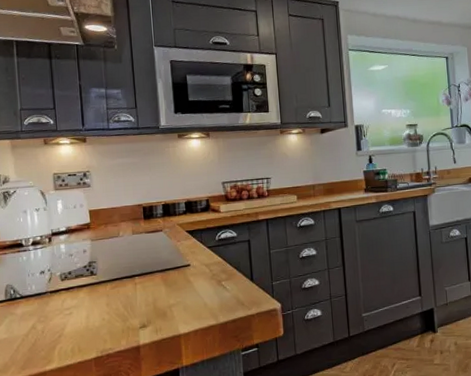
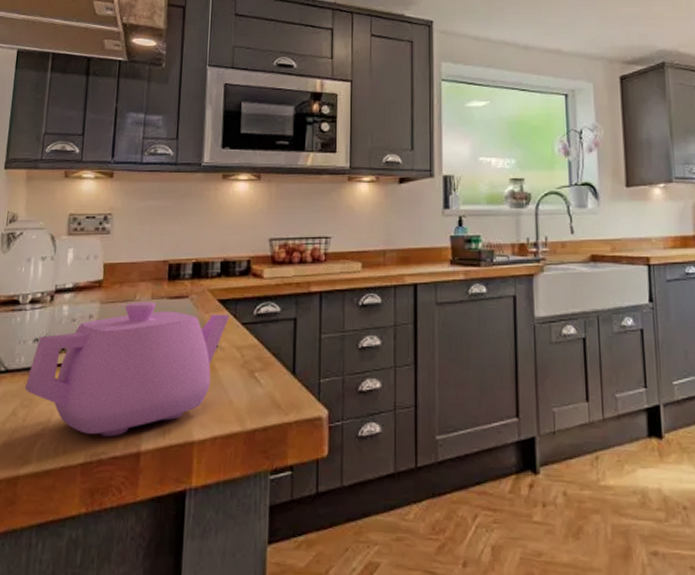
teapot: none [39,236,197,338] -> present [24,301,229,437]

